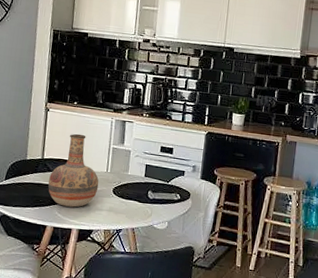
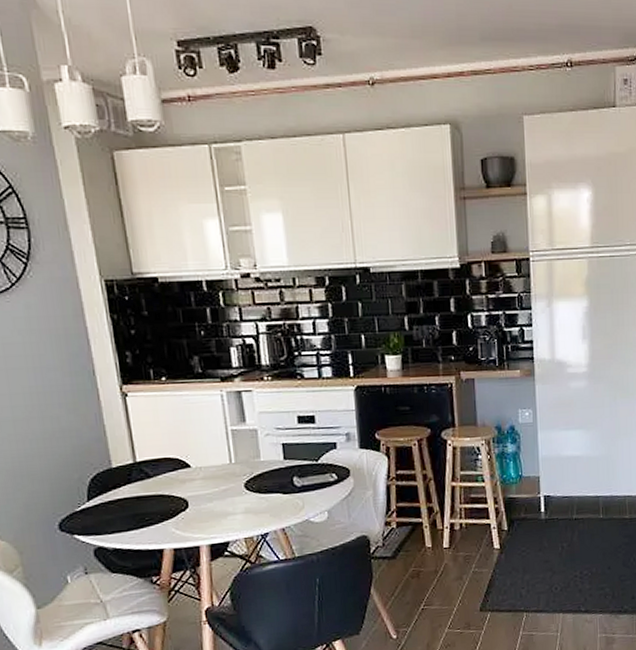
vase: present [48,133,99,207] -> none [151,419,224,520]

